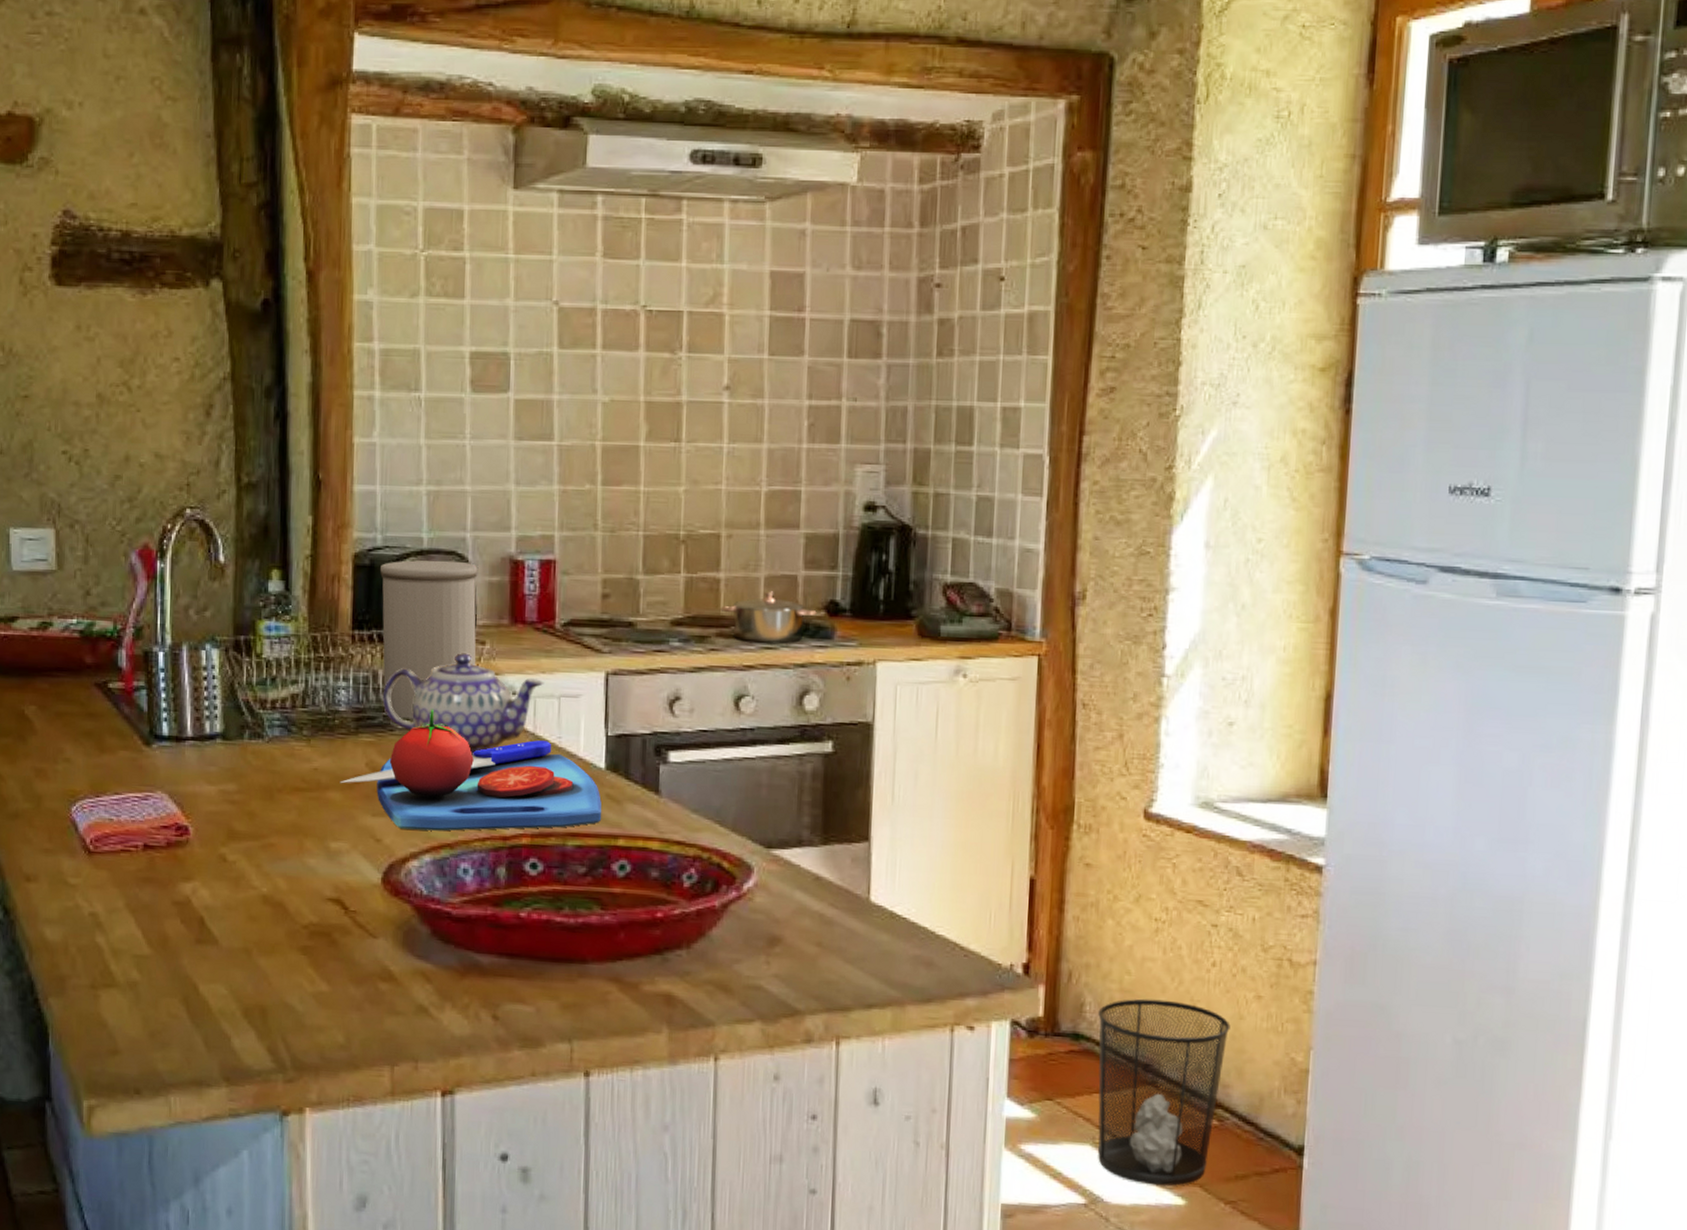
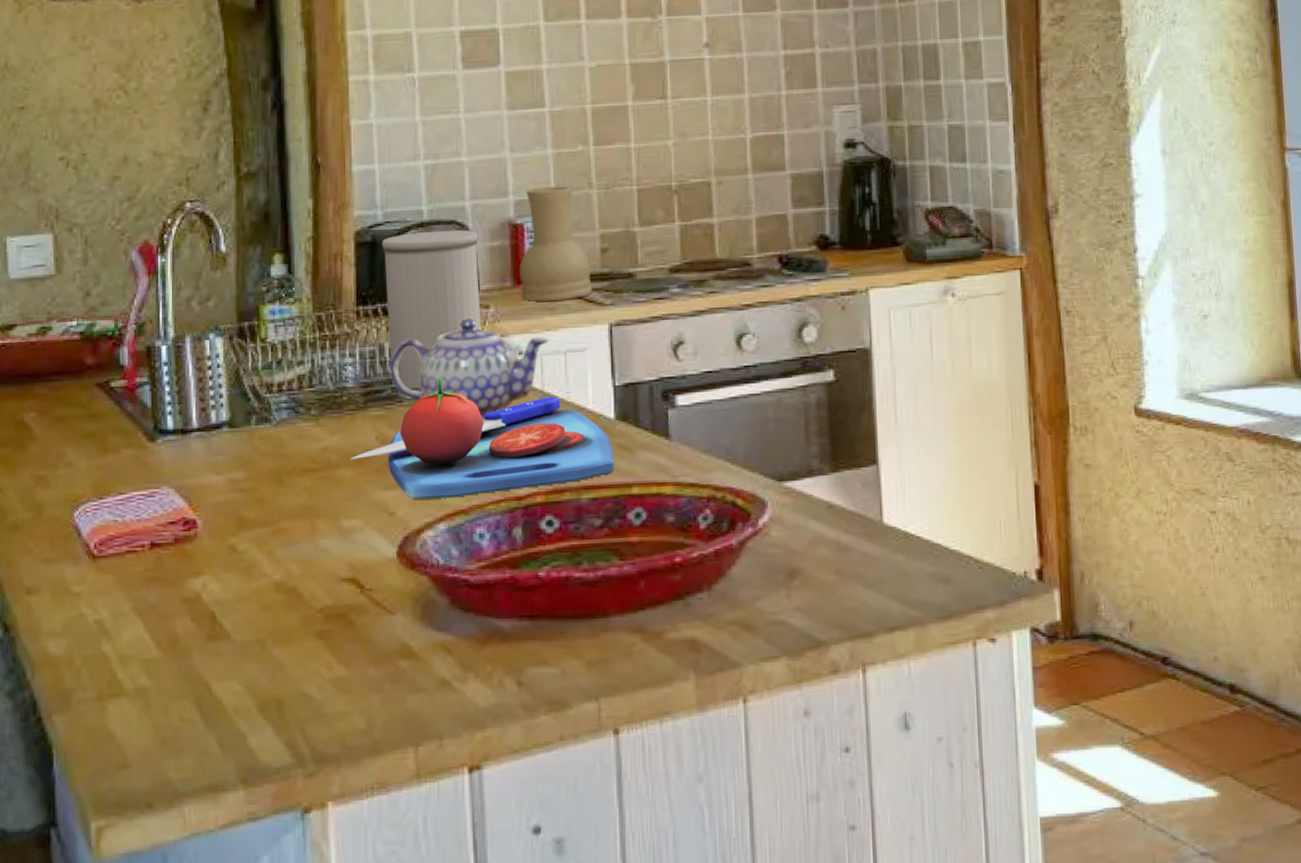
vase: none [518,524,590,645] -> present [519,186,592,302]
cooking pot: present [720,591,818,645] -> none [716,231,810,283]
waste bin: present [1098,998,1231,1186] -> none [1113,591,1240,779]

